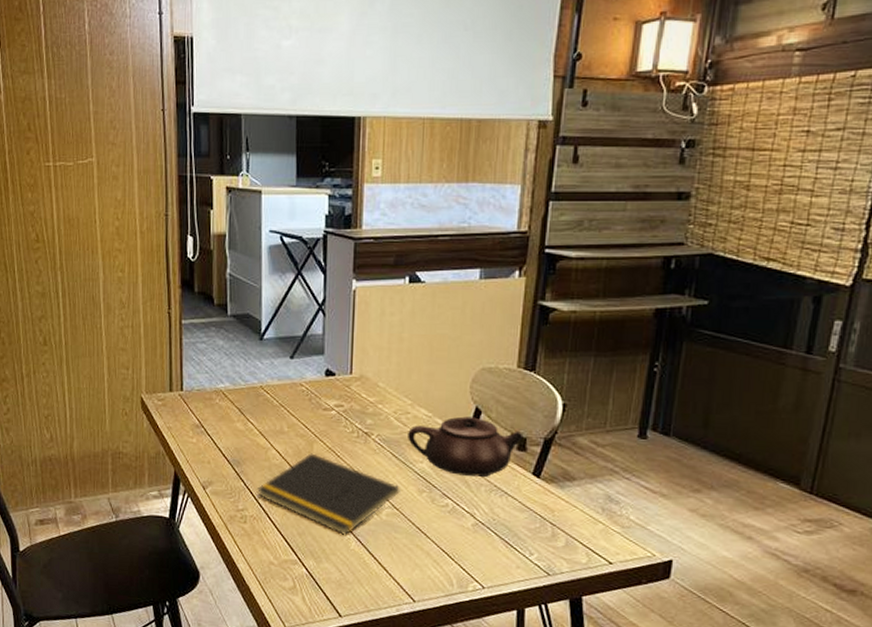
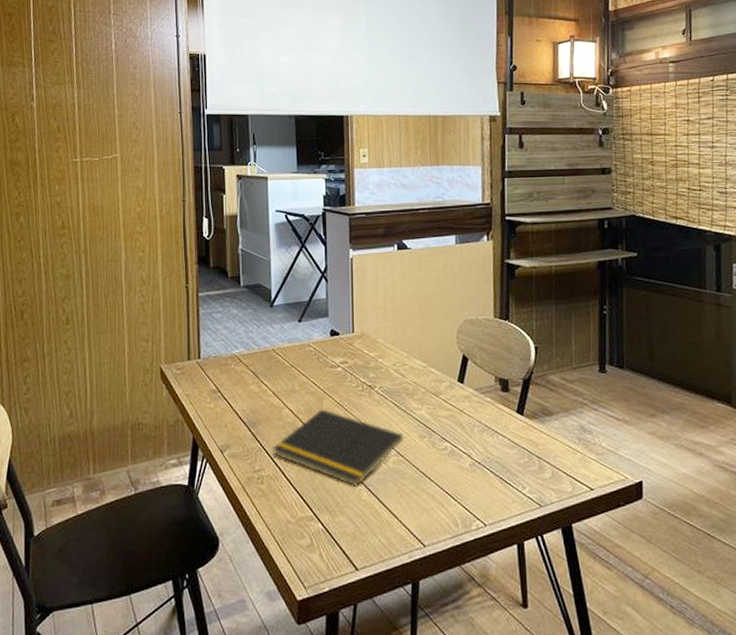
teapot: present [408,416,524,477] -> none [406,364,506,419]

